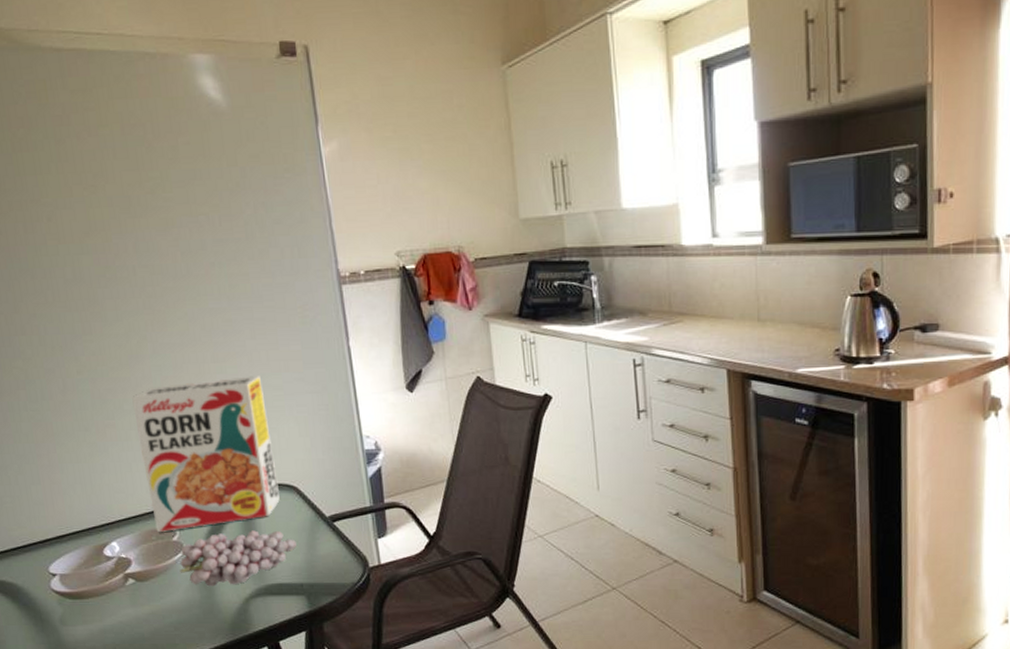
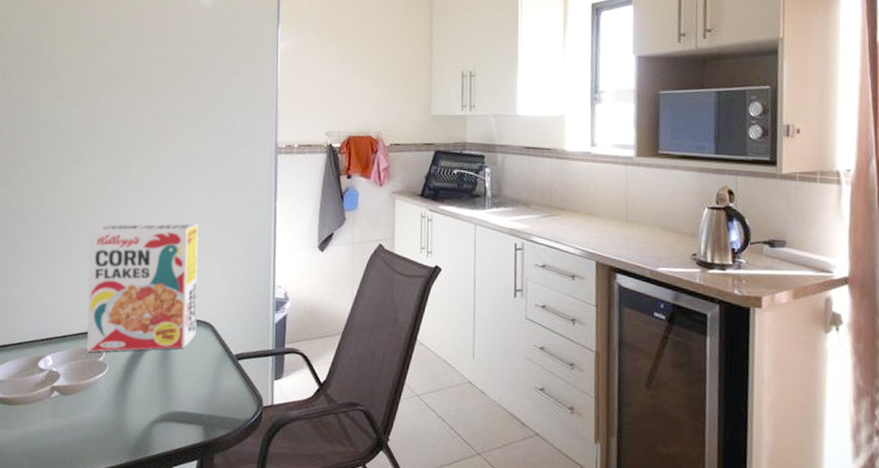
fruit: present [179,530,297,587] -> none [99,359,203,409]

